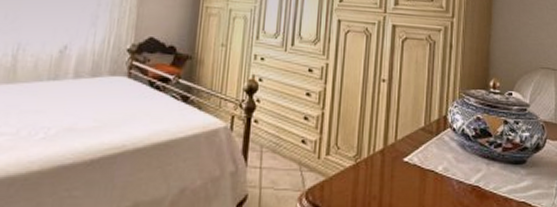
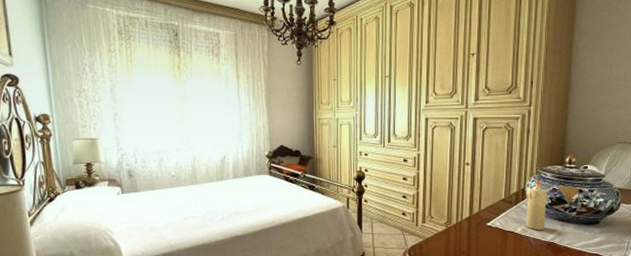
candle: none [448,106,471,169] -> present [526,180,547,230]

